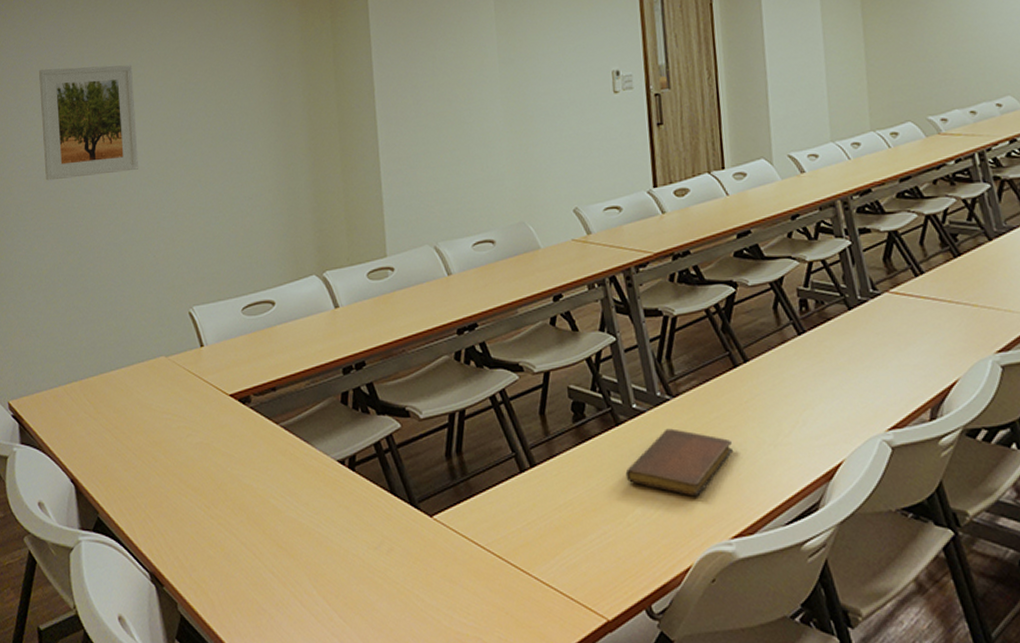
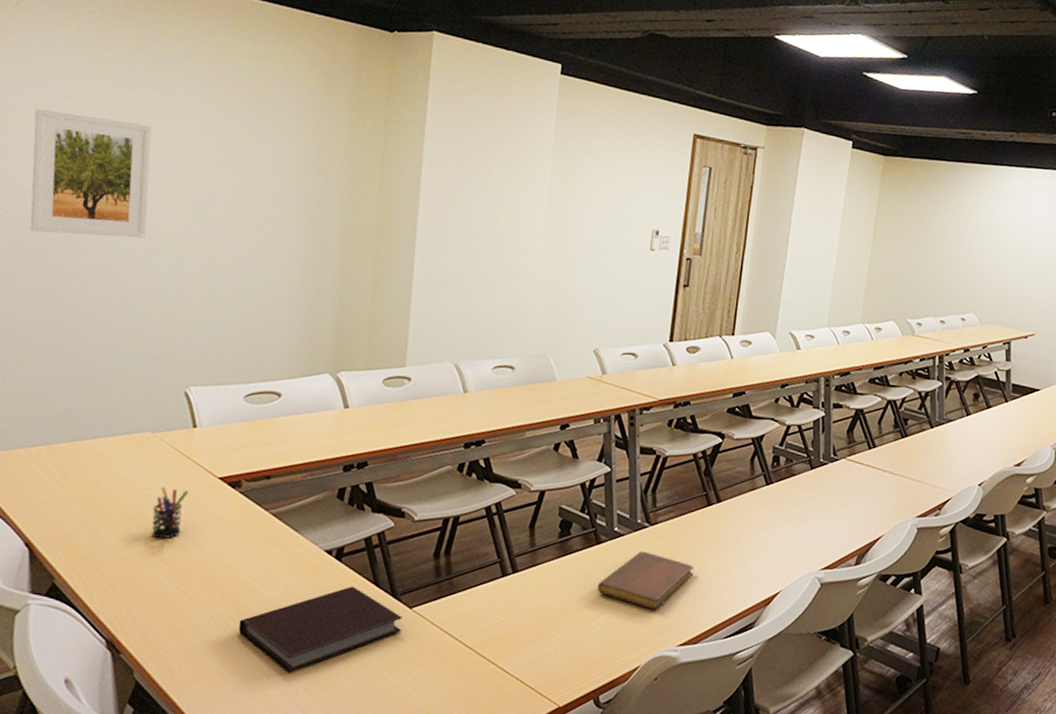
pen holder: none [175,410,204,464] -> present [151,487,188,539]
notebook: none [267,497,426,598] -> present [238,586,402,673]

